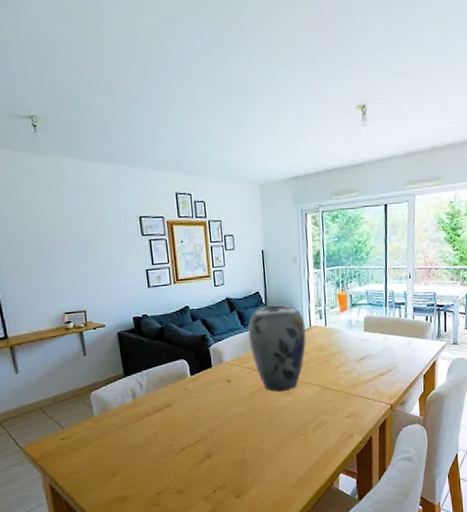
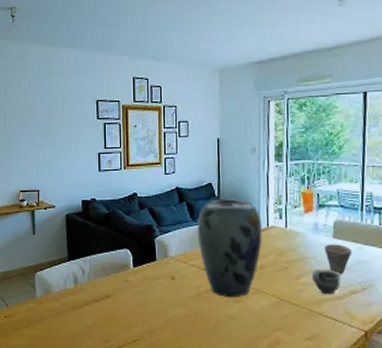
cup: none [348,358,372,379] -> present [312,269,342,294]
cup: none [357,336,379,361] -> present [324,244,352,274]

